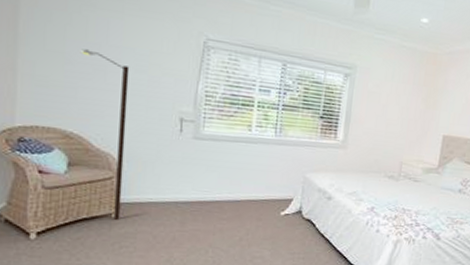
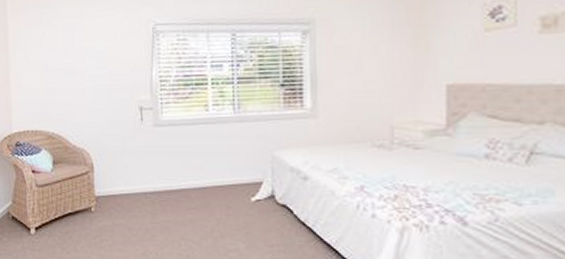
street lamp: present [80,49,130,220] -> none [53,56,98,213]

